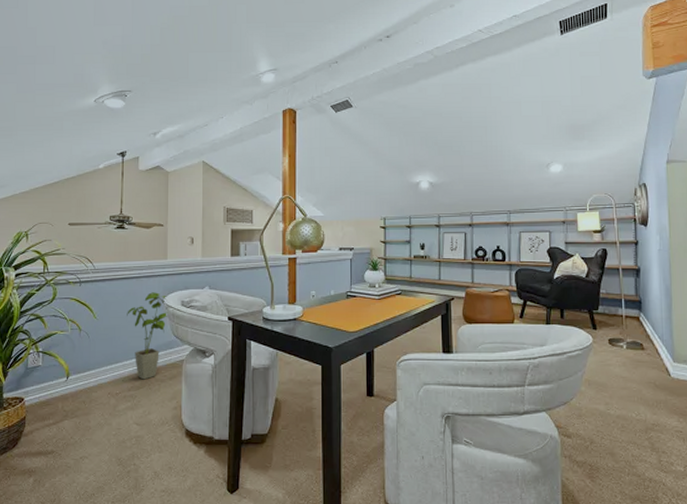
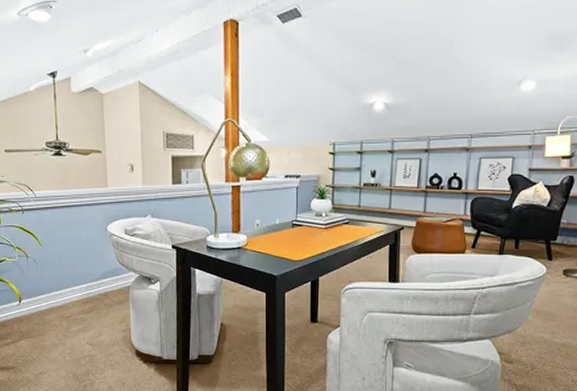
house plant: present [127,292,168,380] -> none [71,220,112,304]

